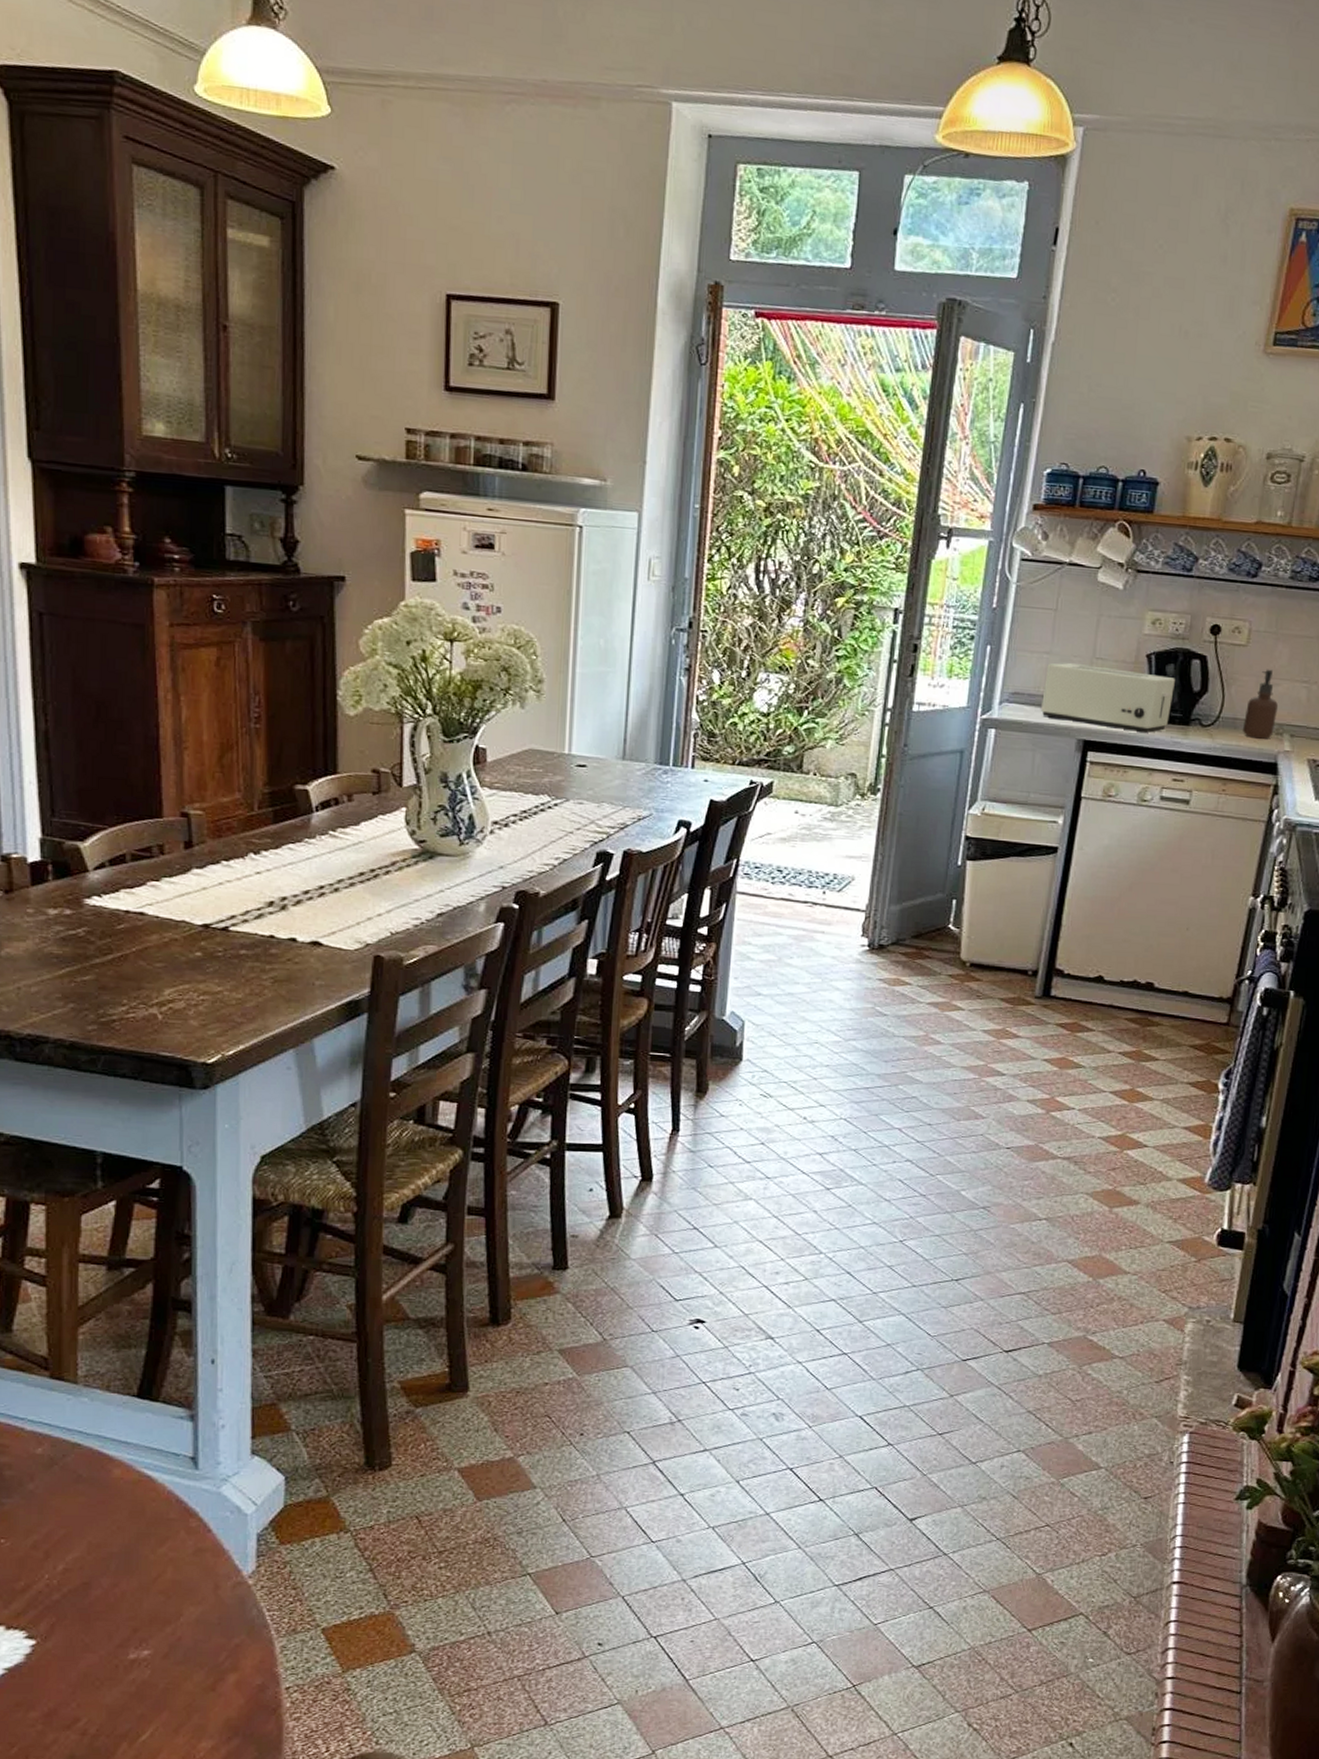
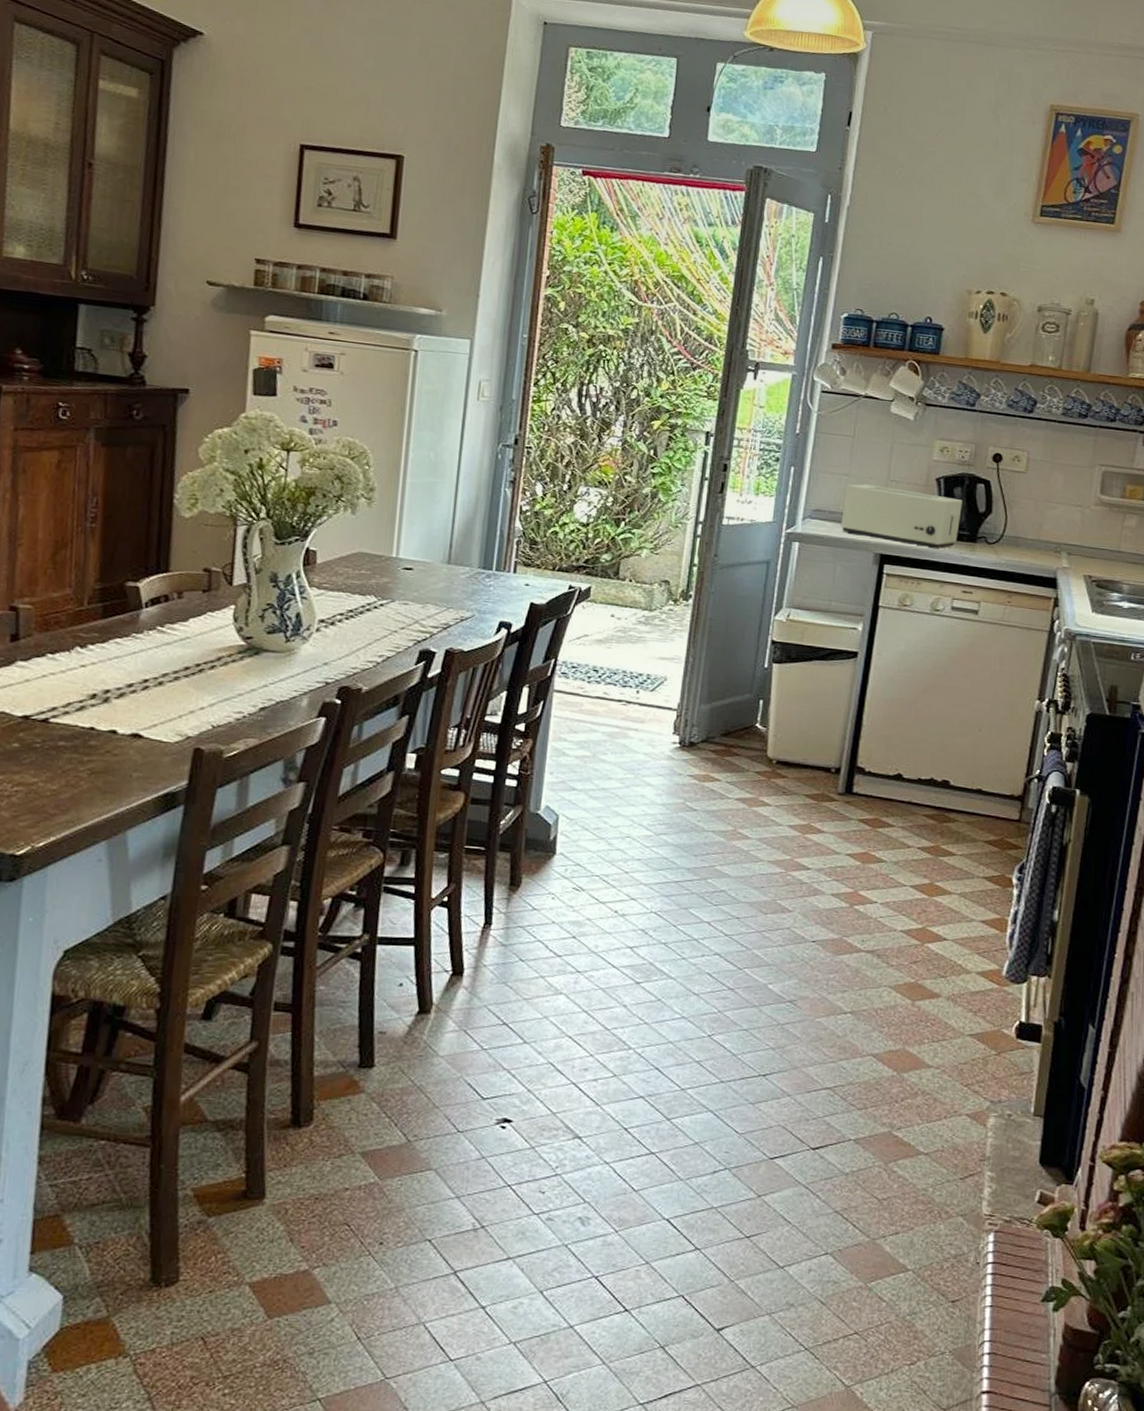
soap dispenser: present [1243,669,1279,739] -> none [1025,494,1056,556]

